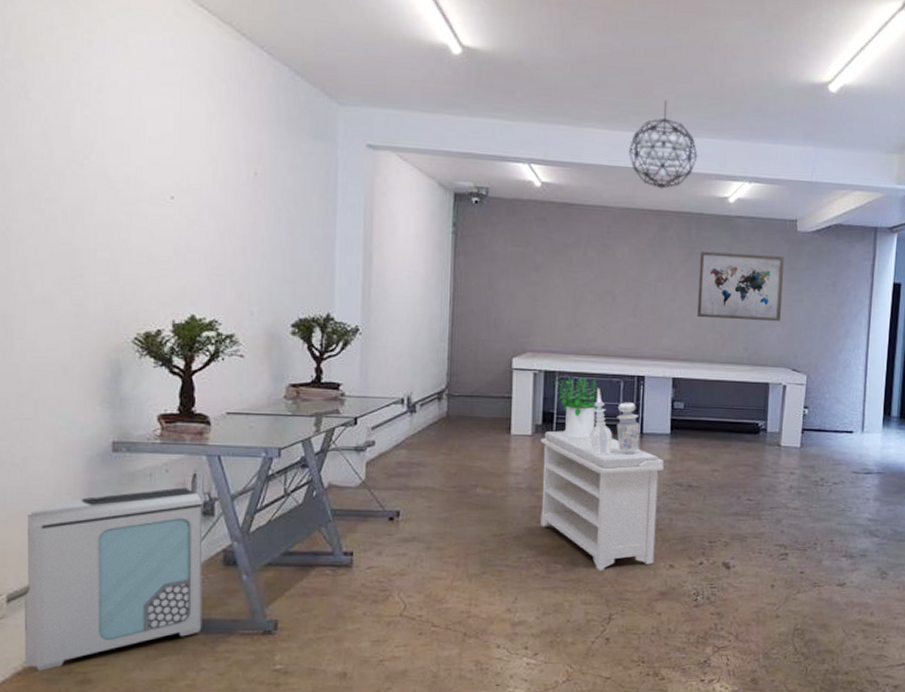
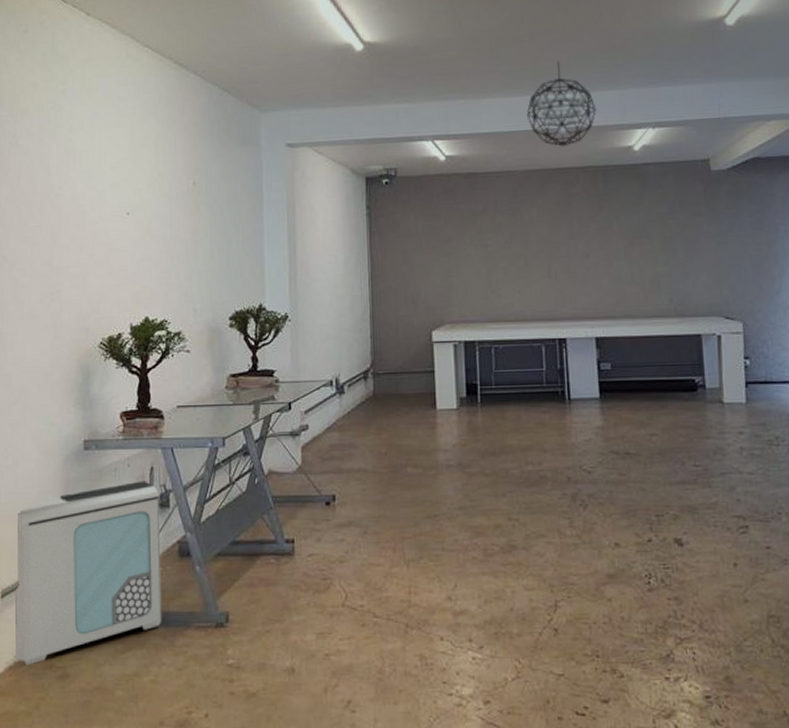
bench: present [540,430,664,570] -> none [465,402,598,551]
potted plant: present [555,377,598,438] -> none [475,345,521,409]
decorative vase: present [590,387,640,455] -> none [515,354,569,425]
wall art: present [696,251,785,321] -> none [610,199,706,272]

